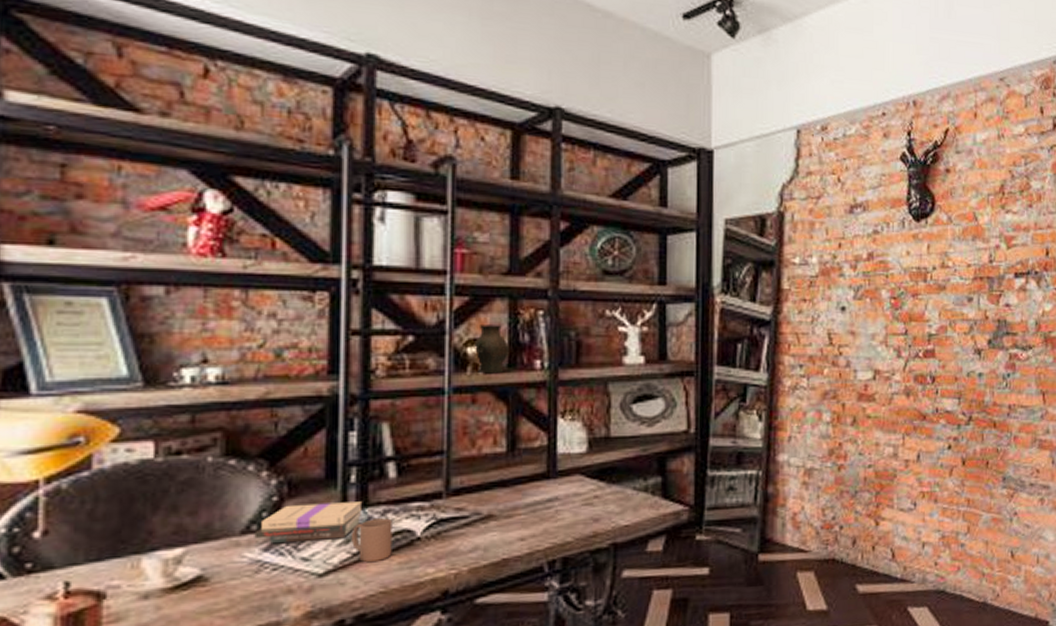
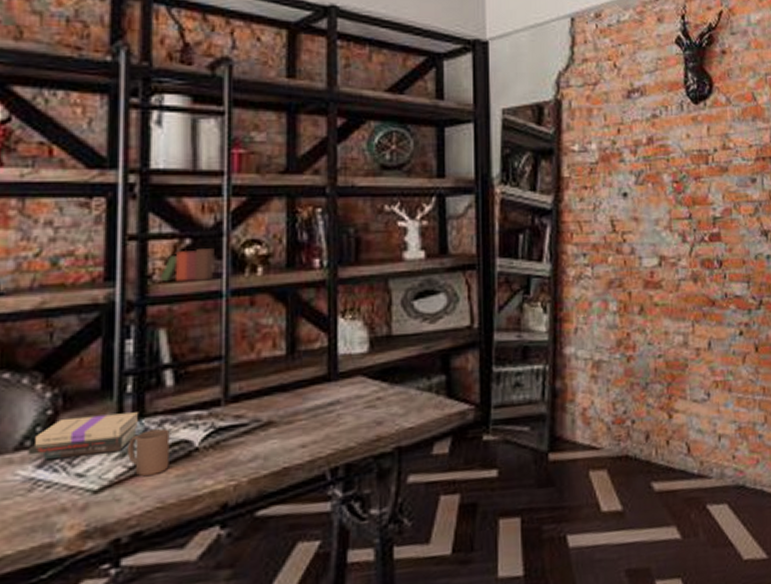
books: none [382,346,437,379] -> present [159,248,214,282]
vase: present [472,325,511,374] -> none [250,224,289,275]

